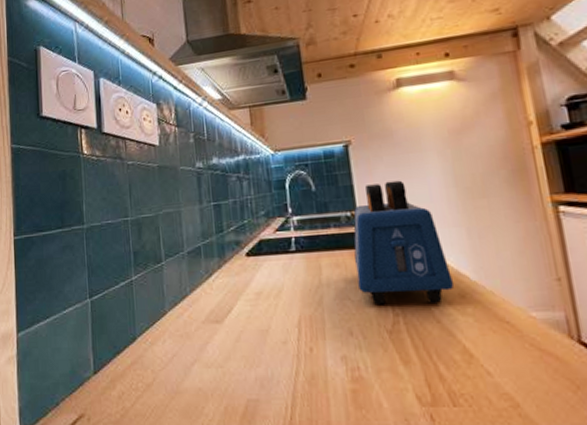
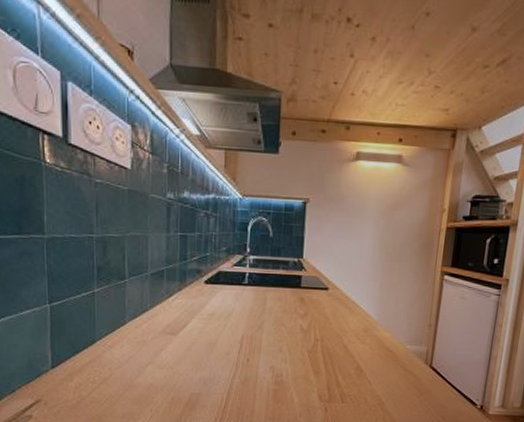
toaster: present [353,180,454,306] -> none [293,238,362,334]

